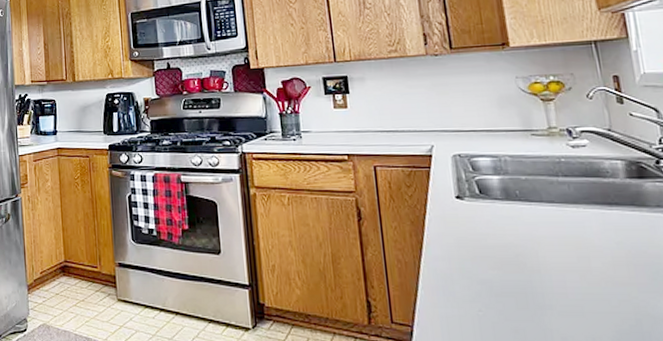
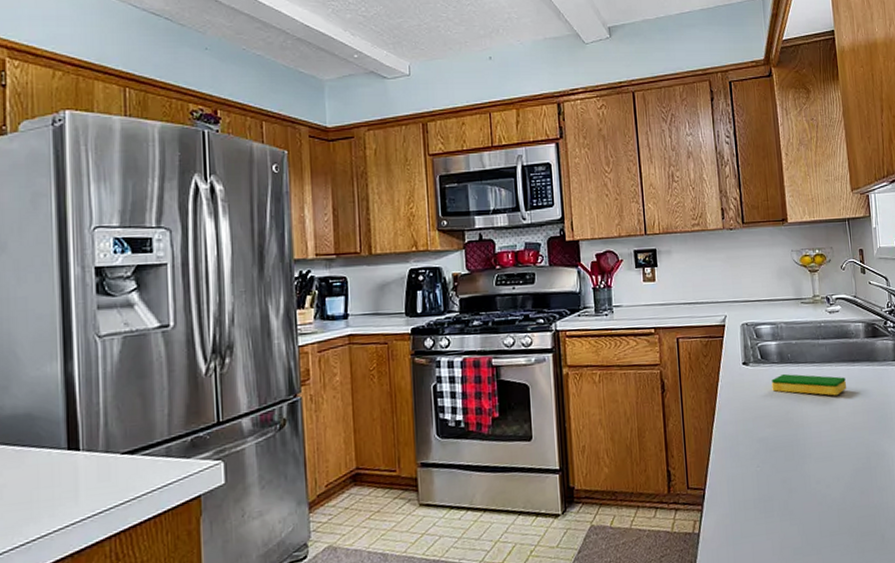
dish sponge: none [494,212,601,242] -> present [771,373,846,396]

